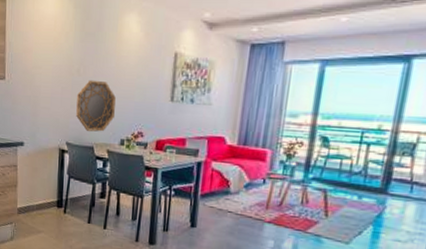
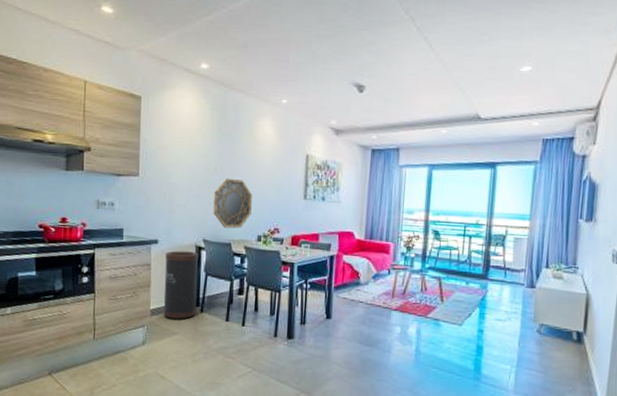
trash can: none [29,153,62,219] -> present [163,250,199,319]

